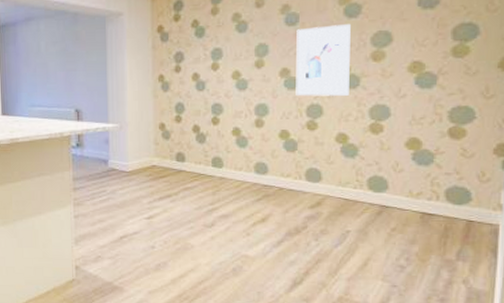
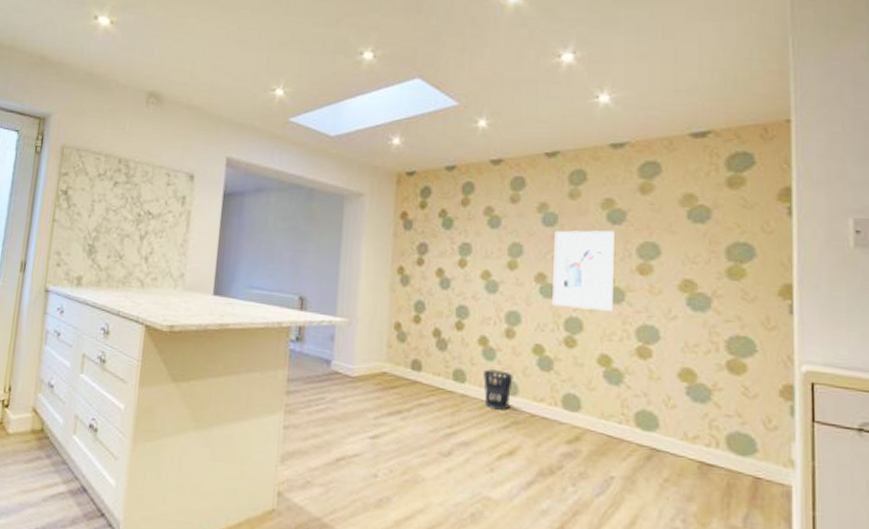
wastebasket: none [238,155,263,187] -> present [483,369,513,411]

